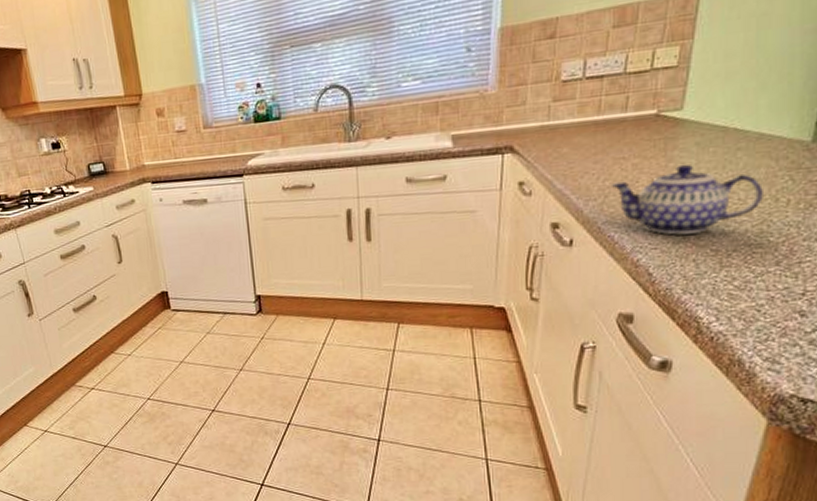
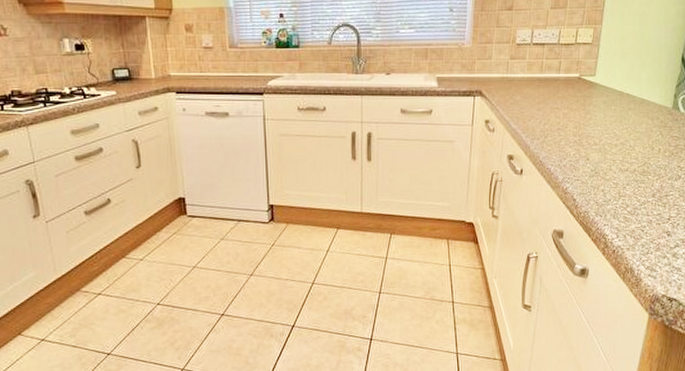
teapot: present [610,164,763,235] -> none [549,117,644,170]

